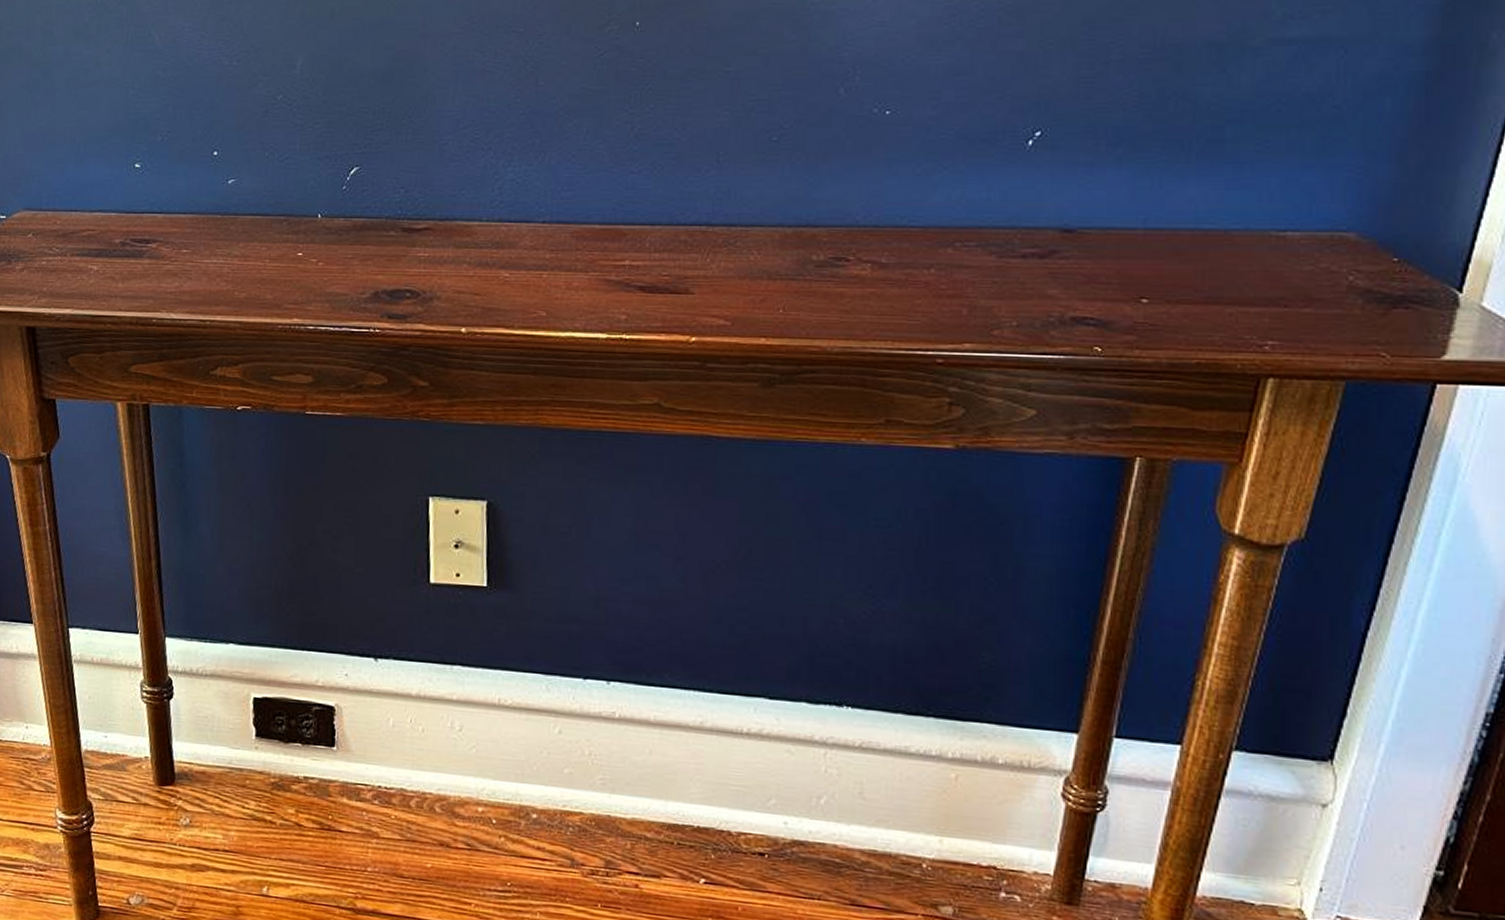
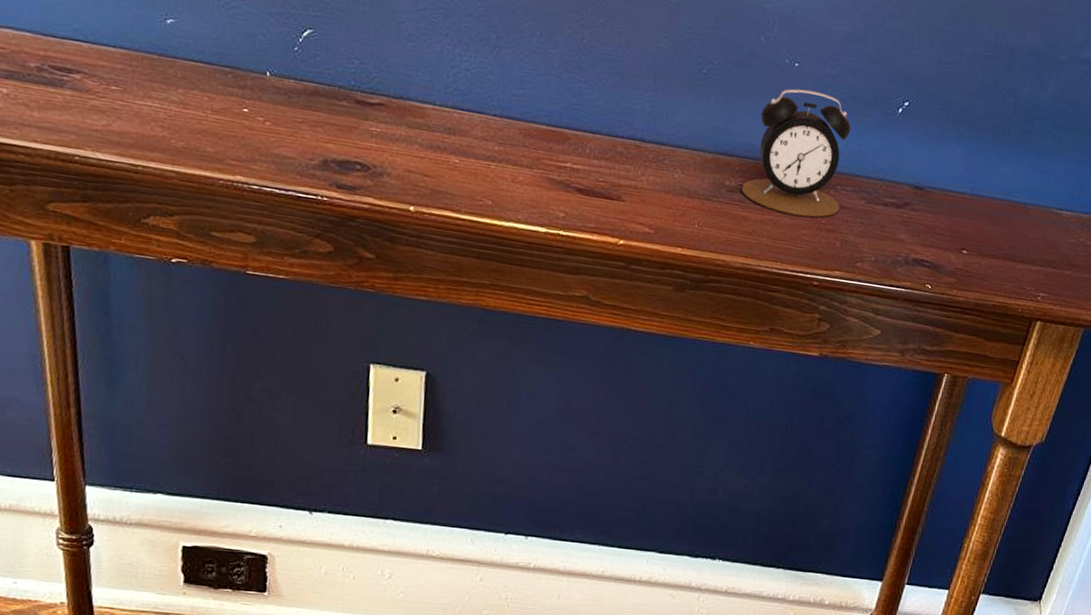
alarm clock: none [833,138,966,284] -> present [741,88,851,218]

